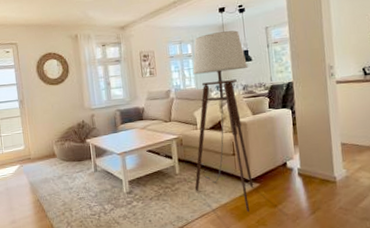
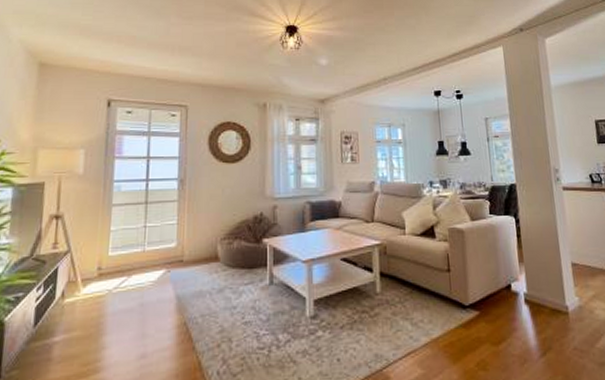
floor lamp: present [193,30,254,213] -> none [399,118,472,351]

